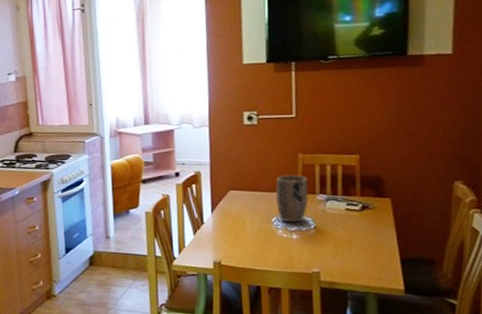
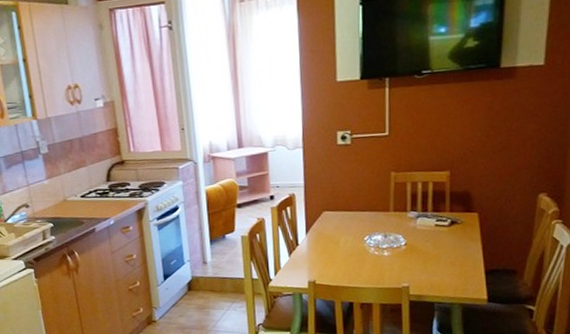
plant pot: present [276,175,309,223] -> none [368,194,400,241]

